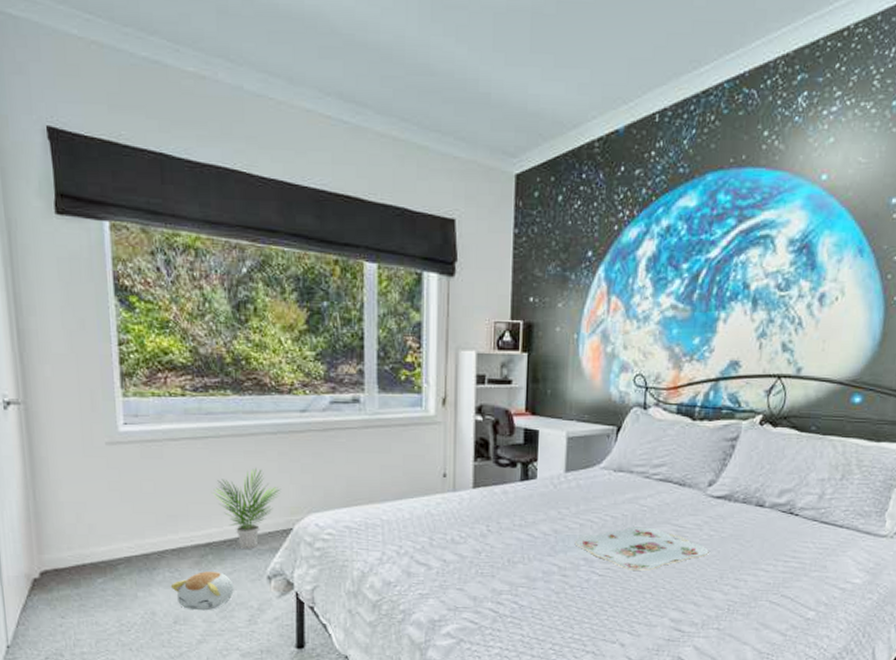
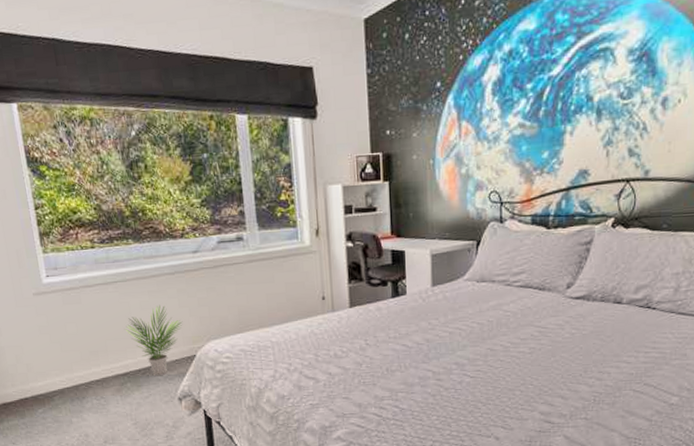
plush toy: present [170,572,234,611] -> none [98,397,152,431]
serving tray: present [574,526,709,571] -> none [446,330,572,371]

